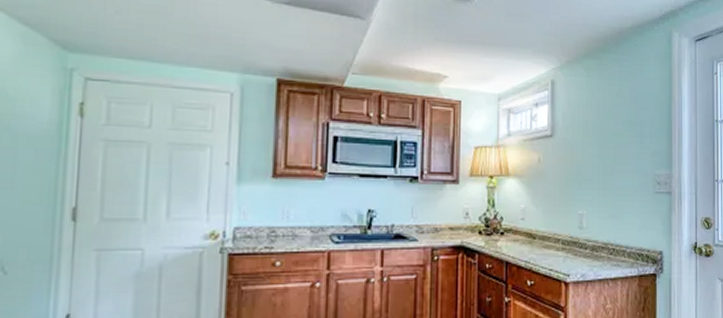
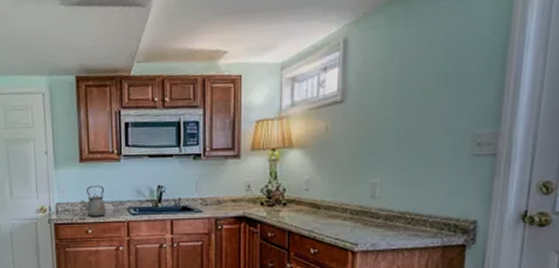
kettle: none [269,206,302,247] -> present [81,185,106,218]

